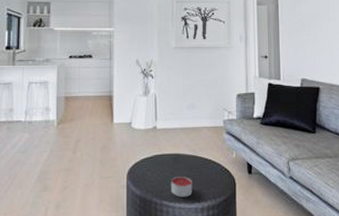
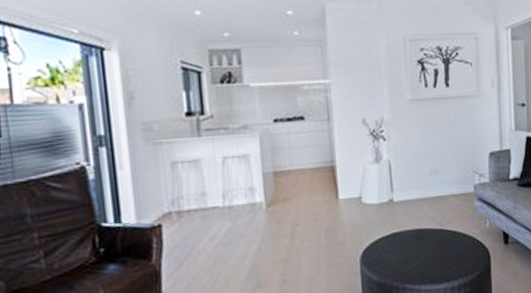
candle: present [171,176,193,197] -> none [414,254,440,279]

